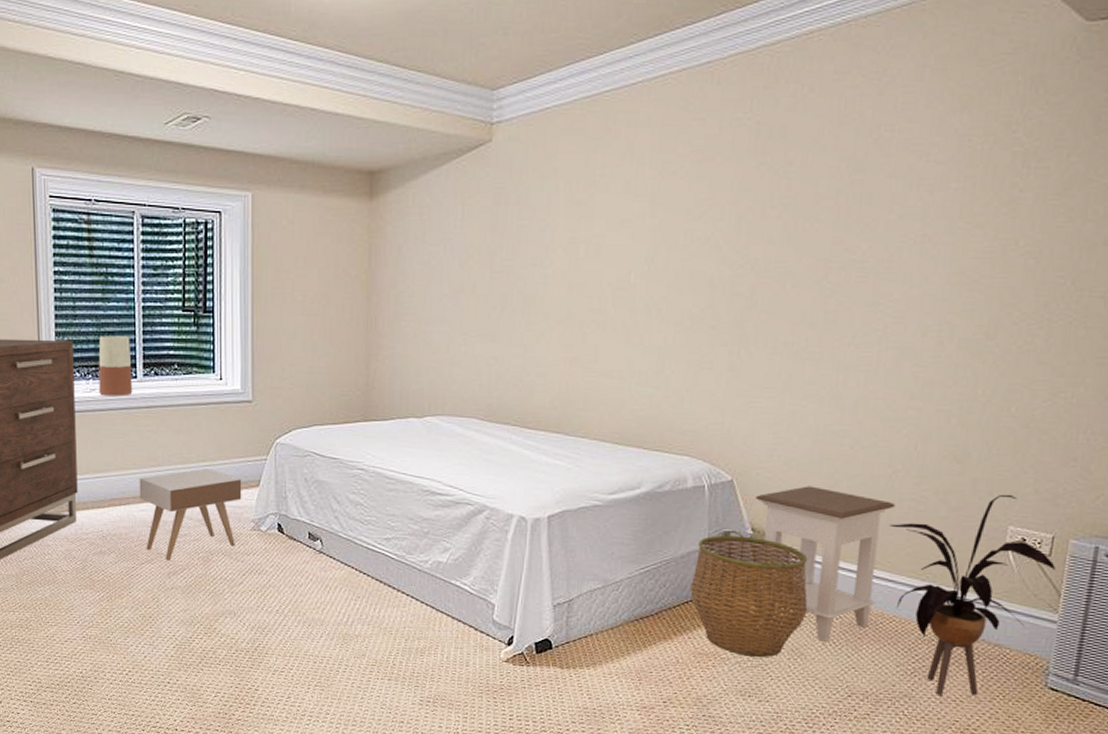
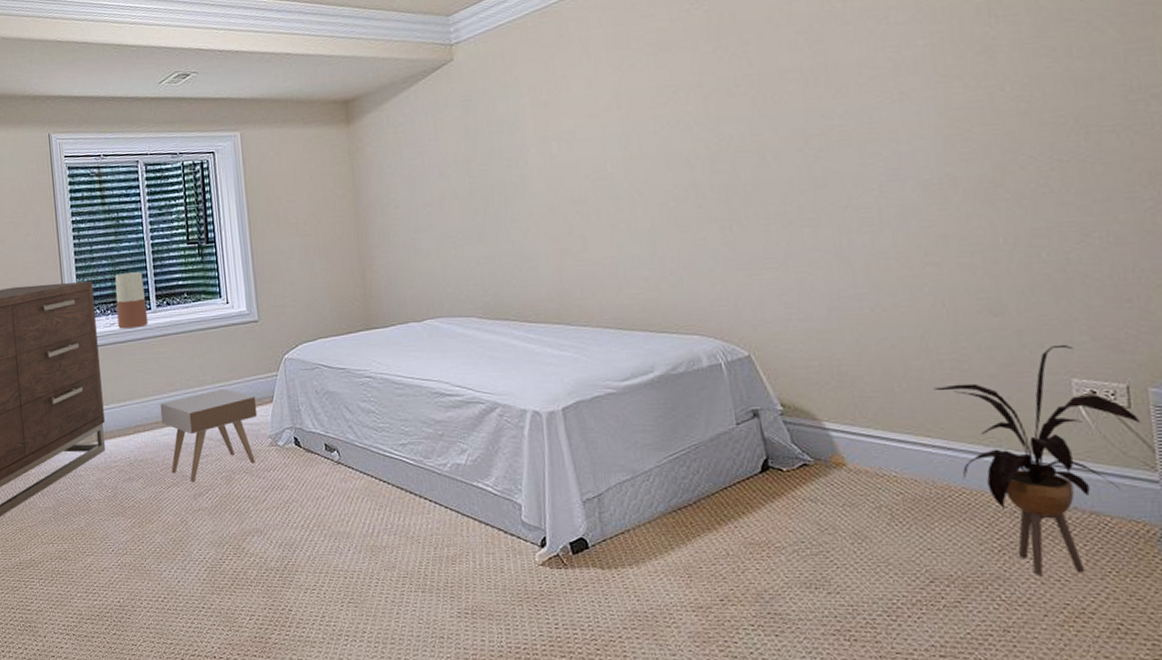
basket: present [689,530,808,657] -> none [725,407,862,543]
nightstand: present [755,486,896,642] -> none [778,354,939,521]

